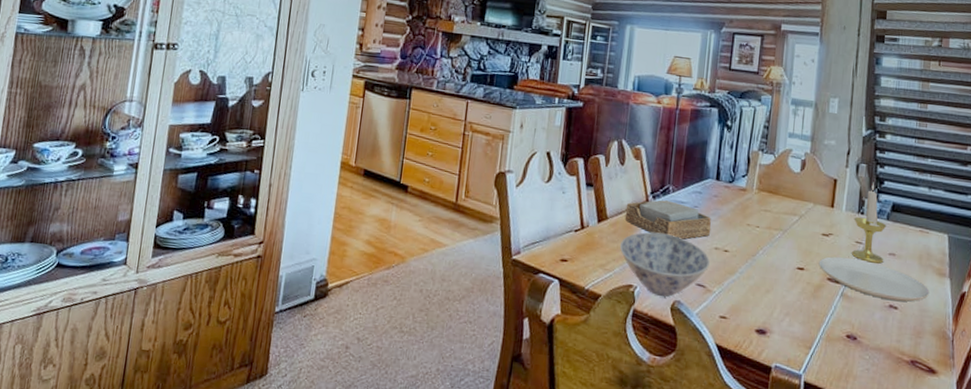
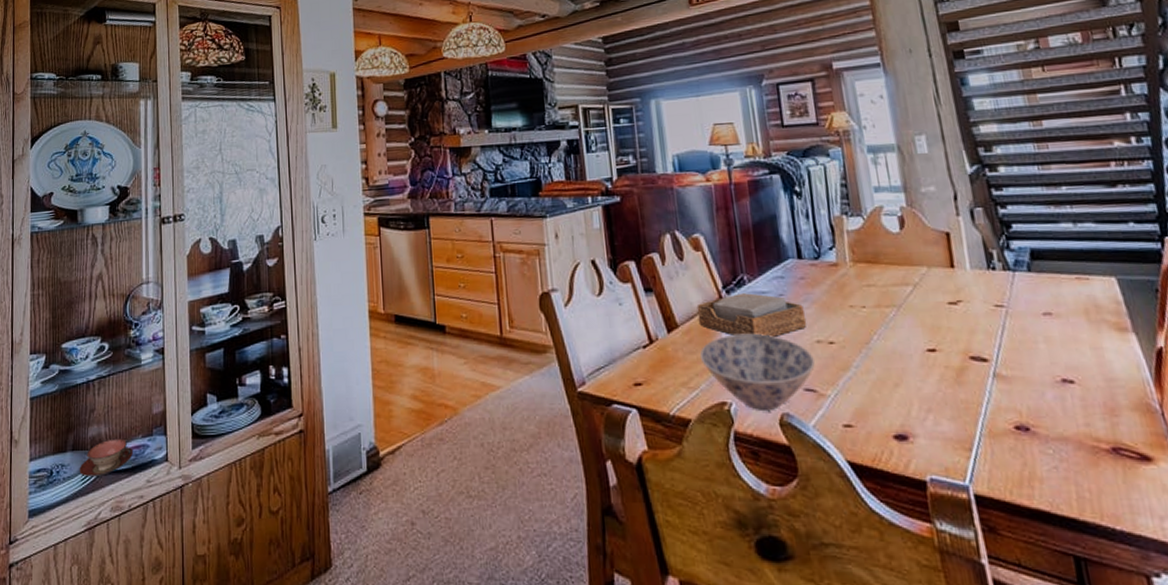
teacup: none [35,237,93,269] -> present [79,438,133,478]
plate: present [818,256,930,302] -> none [953,326,1113,374]
candlestick: present [852,181,887,264] -> none [984,227,1038,329]

